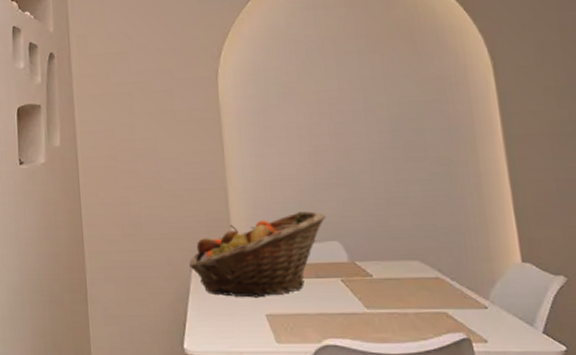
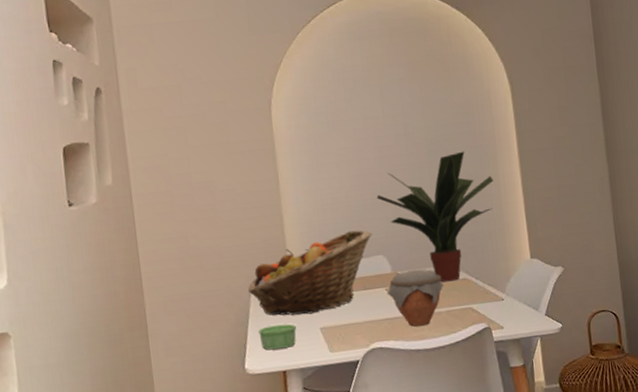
ramekin: none [199,305,240,332] -> present [258,323,296,350]
potted plant: none [331,132,472,279] -> present [376,151,494,282]
jar: none [342,261,412,326] -> present [386,269,445,327]

